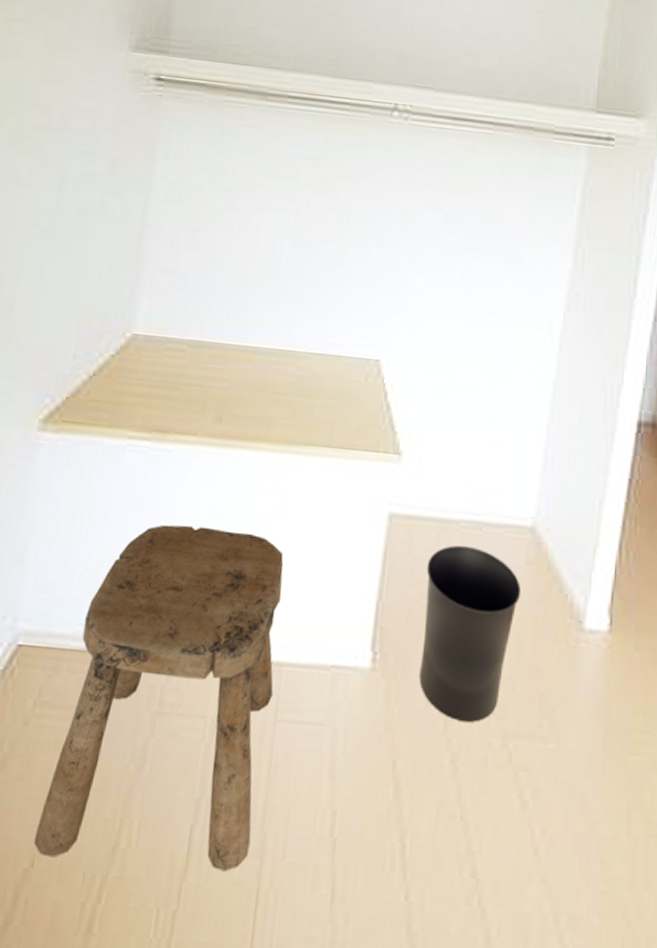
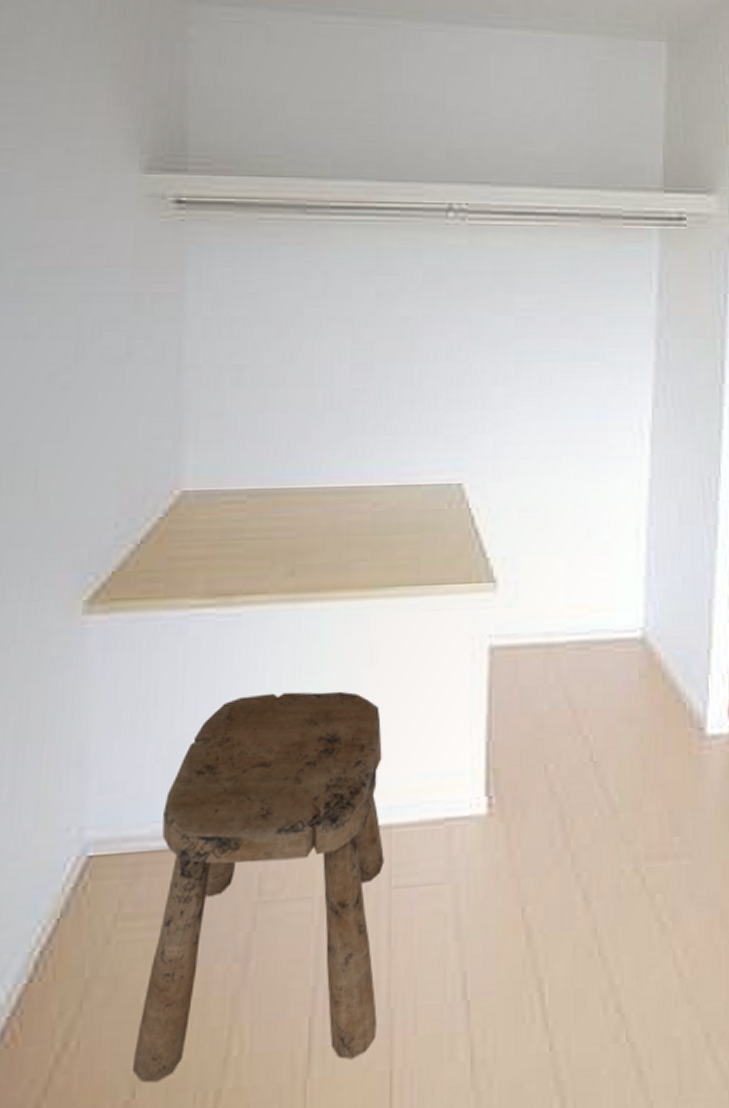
waste bin: present [419,545,522,722] -> none [536,668,638,853]

